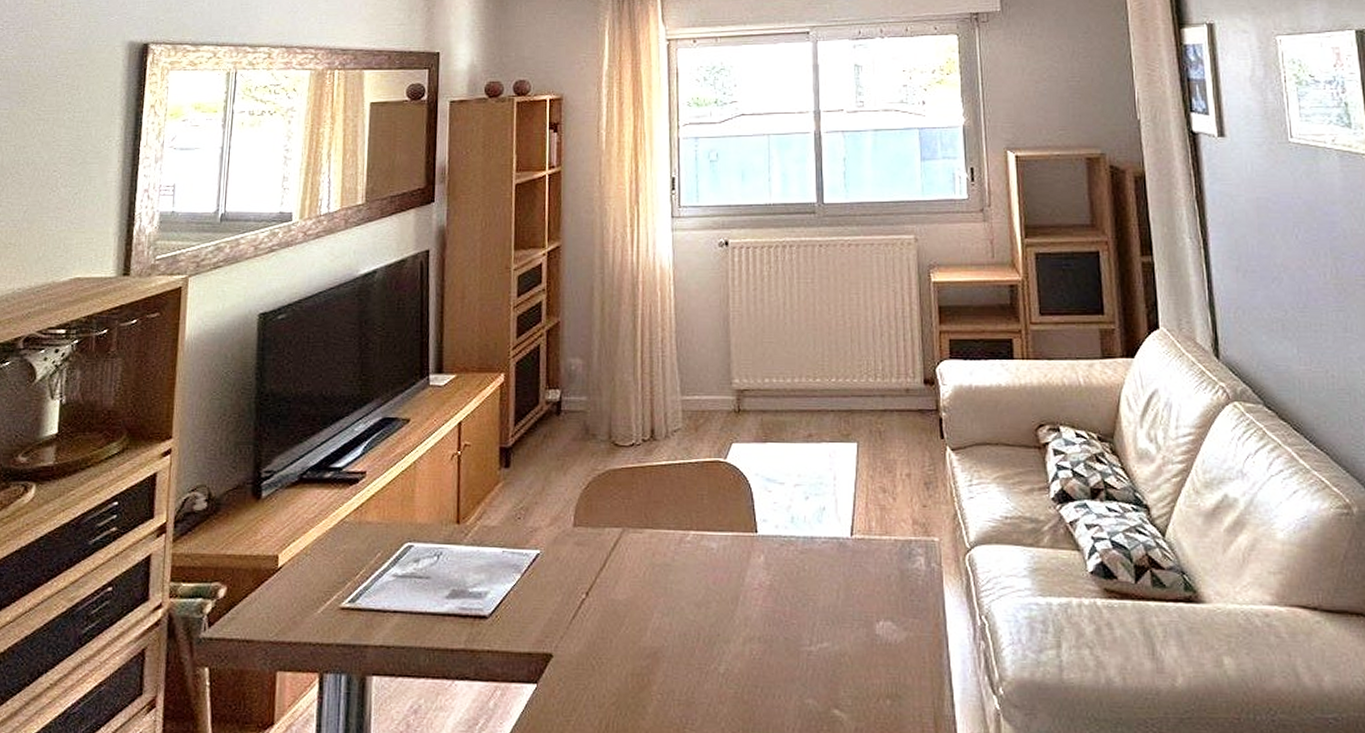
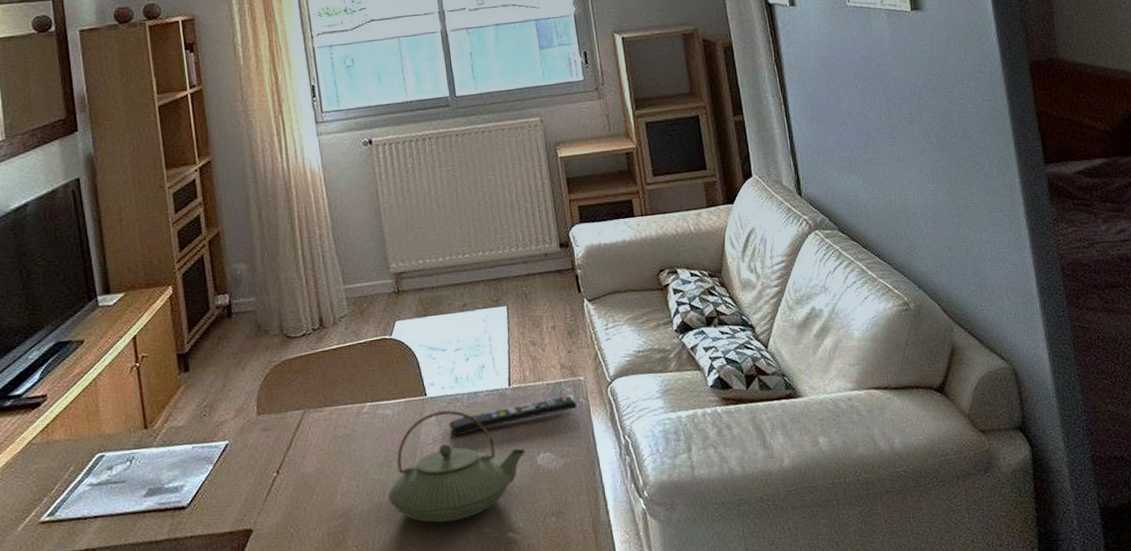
teapot: none [703,553,864,684] -> present [388,410,526,523]
remote control: none [778,557,927,585] -> present [448,396,577,437]

